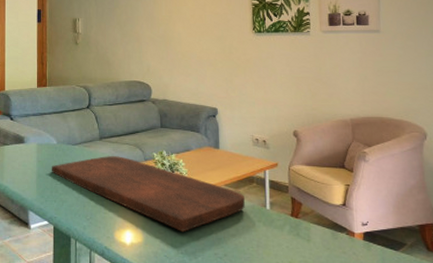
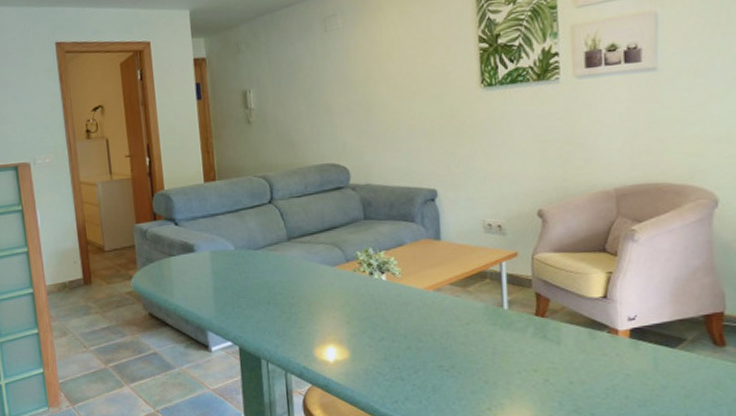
cutting board: present [51,156,245,233] -> none [230,258,476,344]

